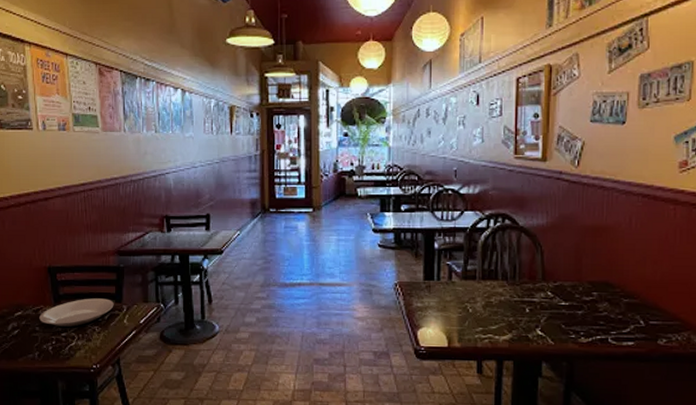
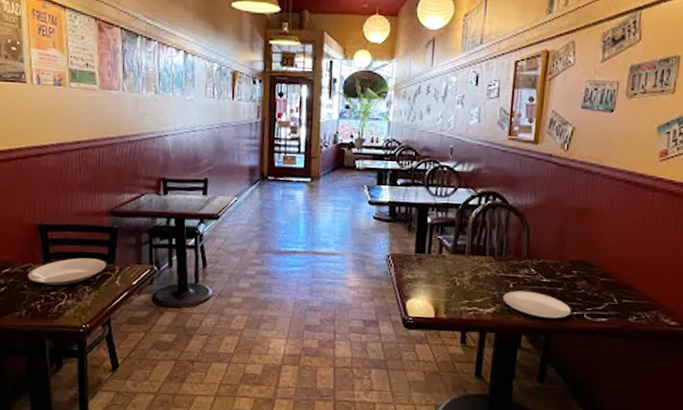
plate: none [519,315,594,344] -> present [503,290,571,319]

